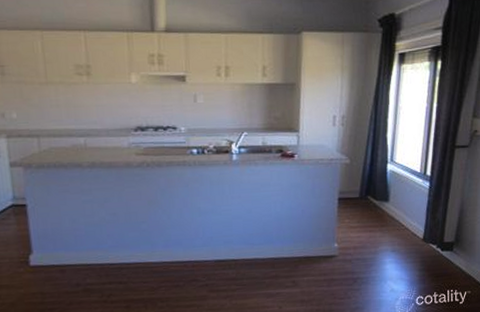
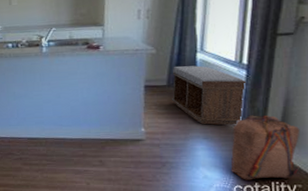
bench: none [363,176,429,237] -> present [171,65,247,125]
backpack: none [414,226,471,291] -> present [231,115,301,180]

